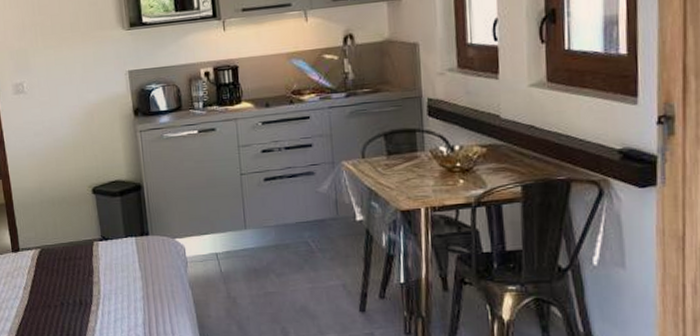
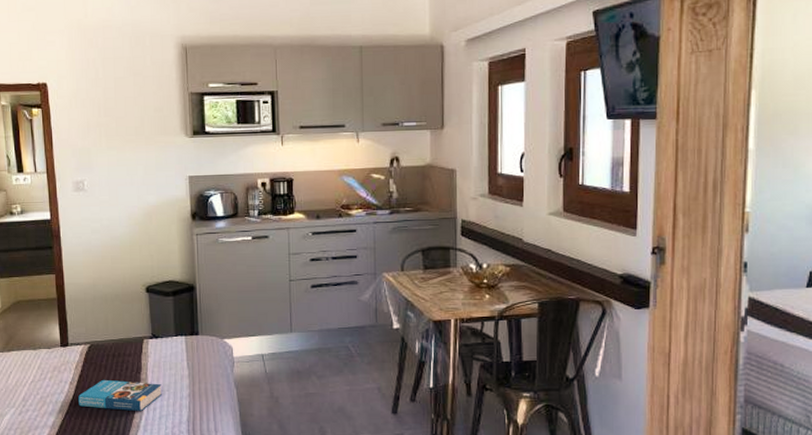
book: none [33,283,115,316] -> present [78,379,162,412]

